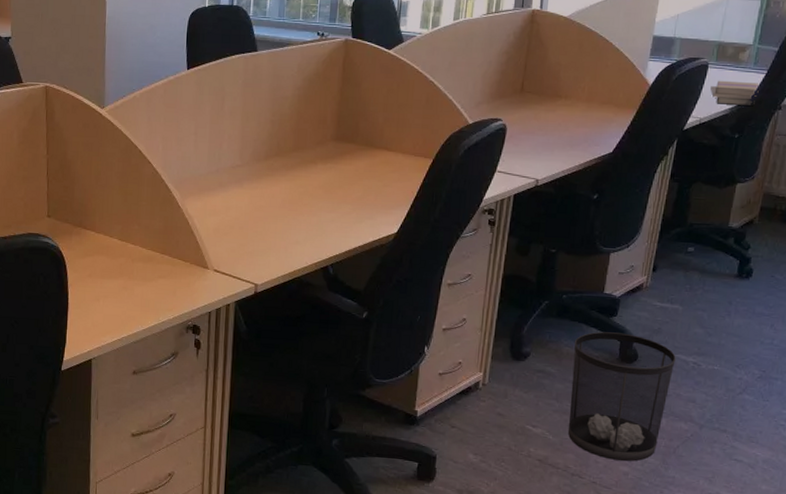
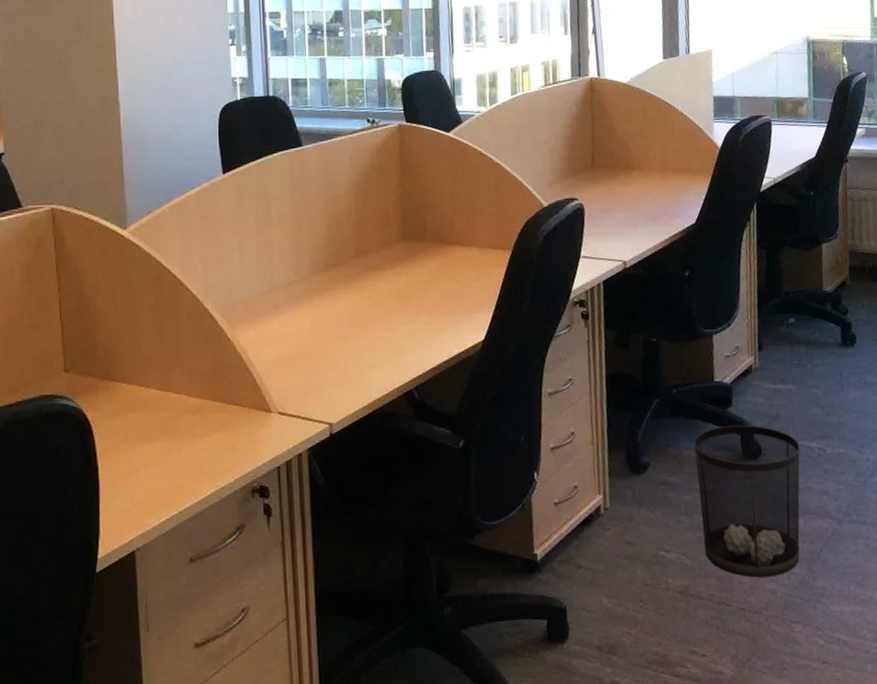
books: present [710,80,760,107] -> none [778,136,824,162]

